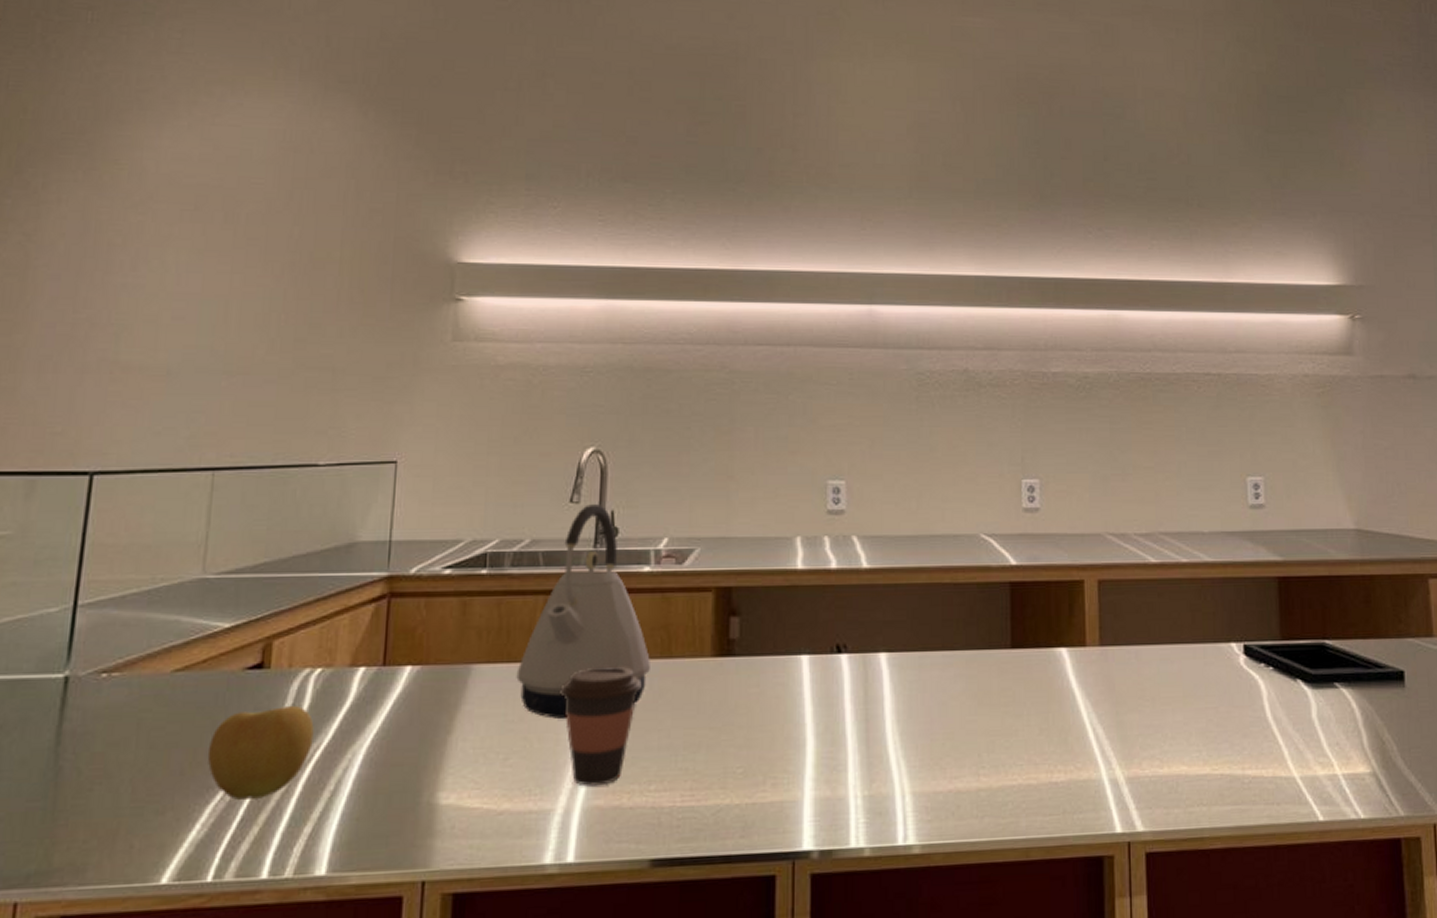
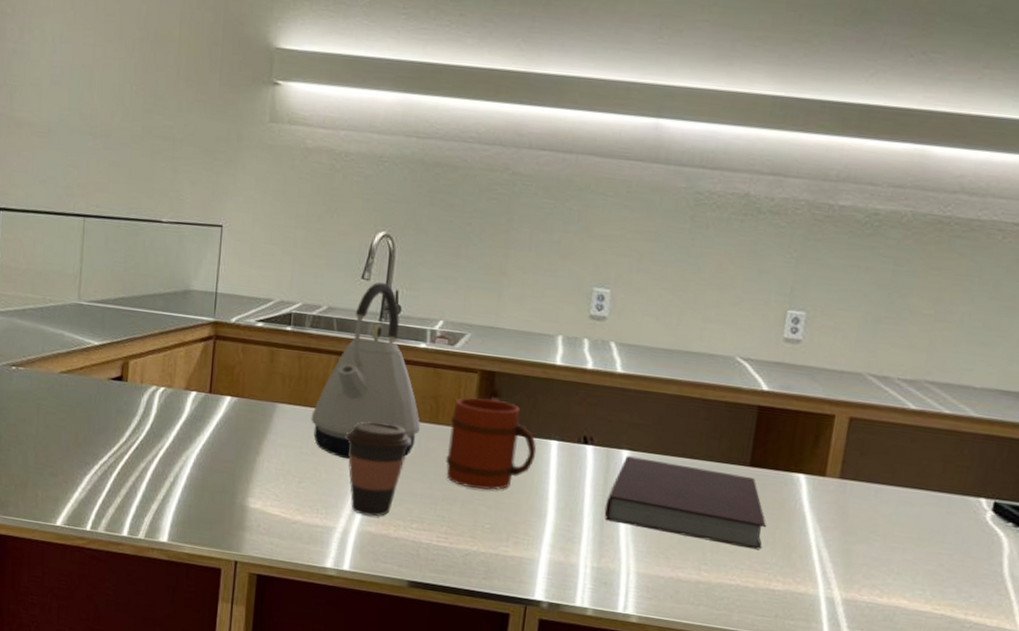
apple: present [207,705,314,800] -> none [85,411,159,478]
mug: none [684,619,787,728] -> present [446,396,537,491]
notebook: none [868,658,1039,741] -> present [604,456,767,550]

